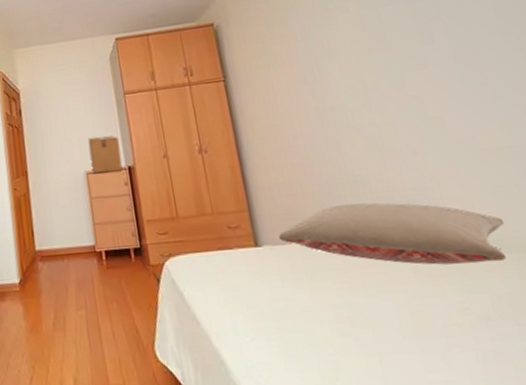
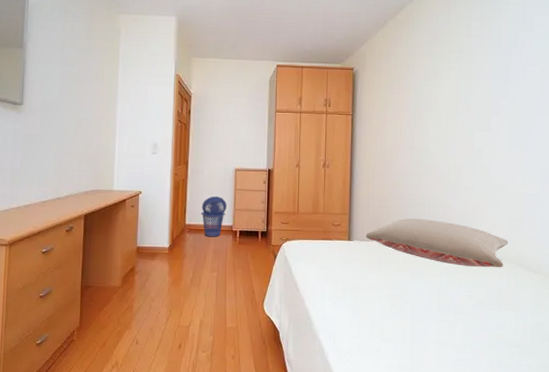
laundry basket: none [51,209,84,264] -> present [201,196,227,237]
box: present [87,135,123,175] -> none [240,142,266,173]

